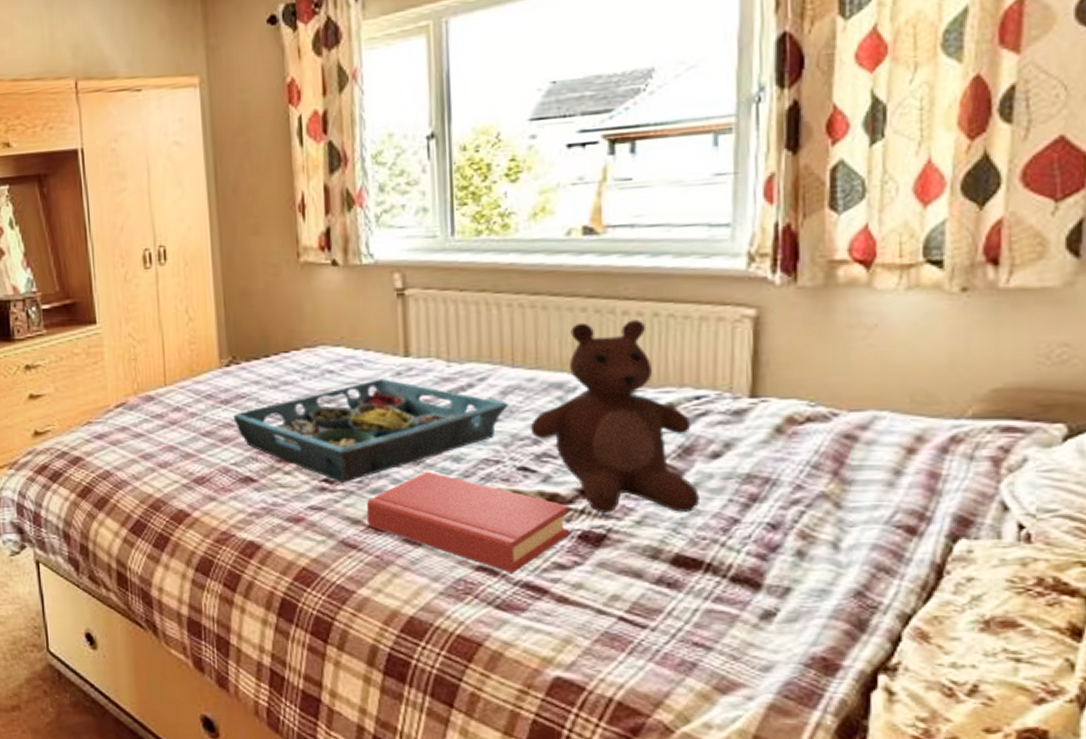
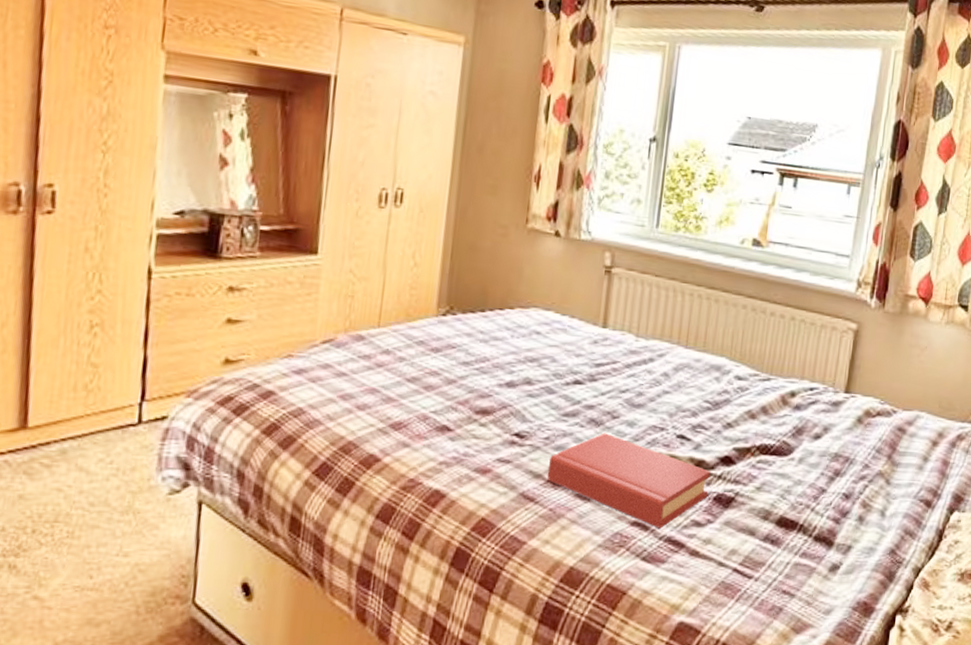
serving tray: present [233,378,509,484] -> none [440,344,679,439]
teddy bear: present [530,319,701,513] -> none [691,317,805,482]

